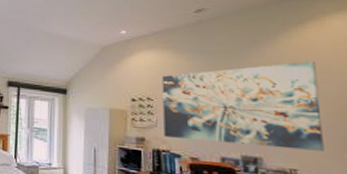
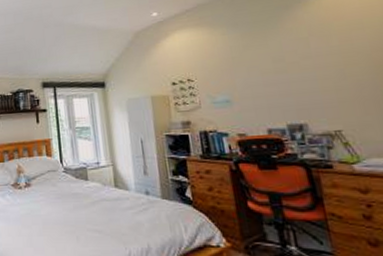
wall art: present [162,61,324,151] -> none [199,19,365,117]

